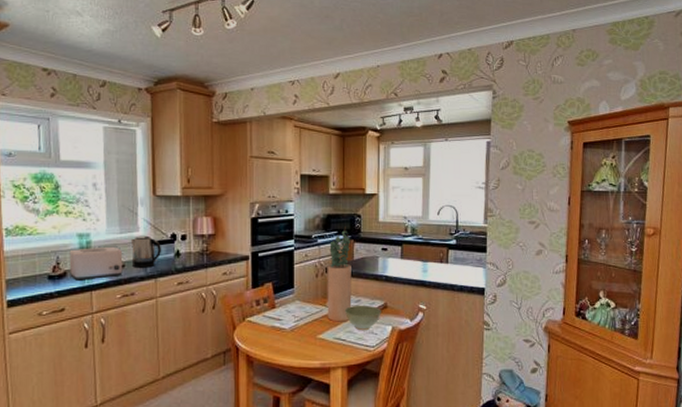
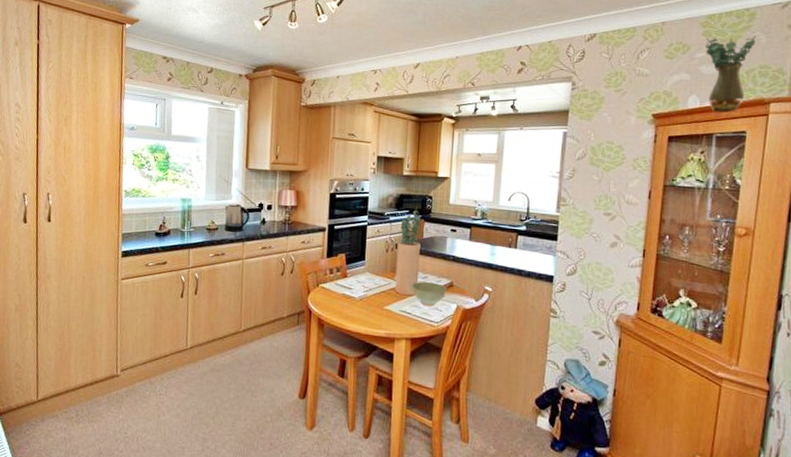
toaster: present [69,246,123,281] -> none [173,211,217,239]
vase: none [612,43,656,119] -> present [705,36,757,113]

